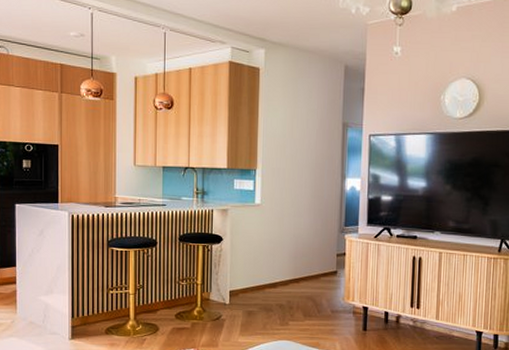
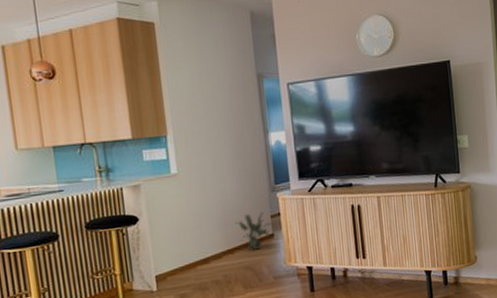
potted plant: none [305,249,336,283] -> present [236,212,272,250]

